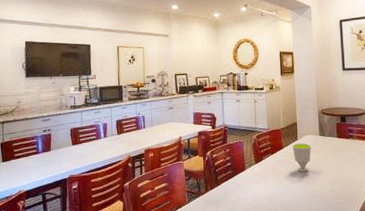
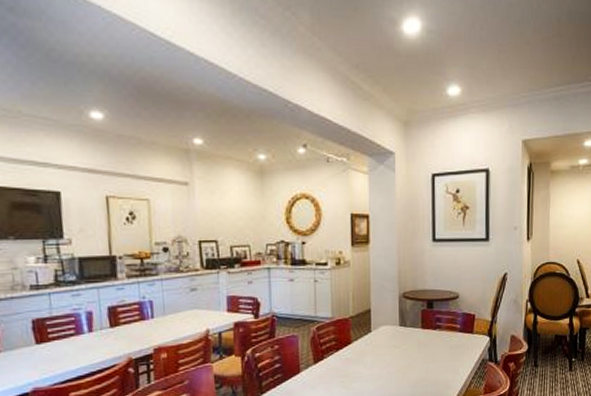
cup: present [293,143,311,172] -> none [364,336,388,373]

